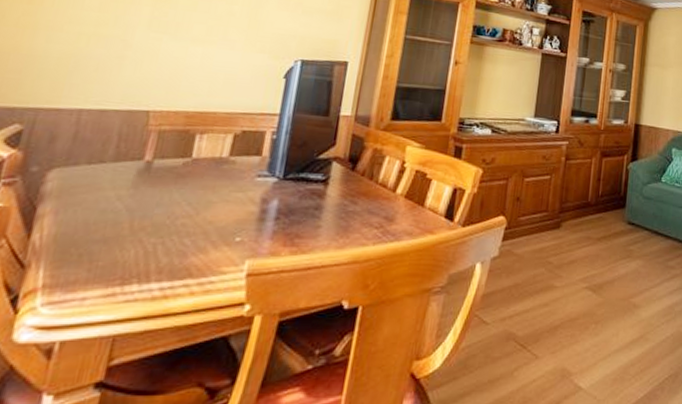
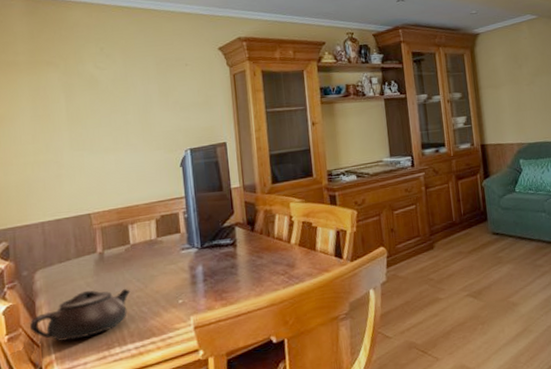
teapot: none [18,205,175,265] -> present [30,289,131,341]

